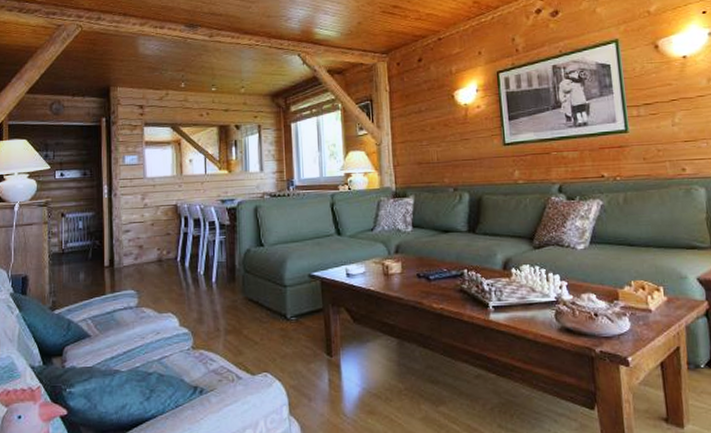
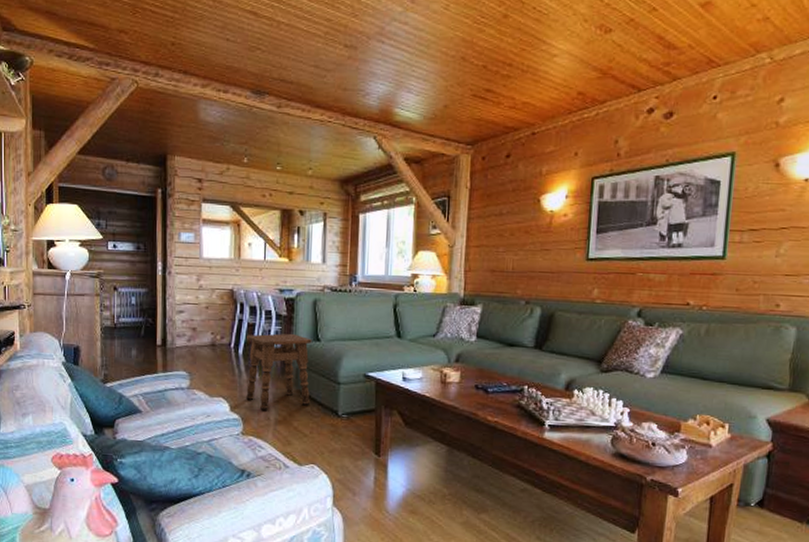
side table: none [192,242,259,322] -> present [246,333,312,411]

